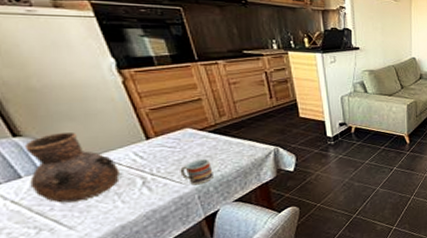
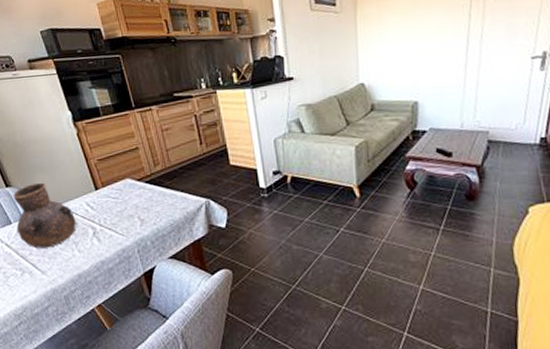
cup: present [180,159,213,185] -> none [122,211,150,238]

